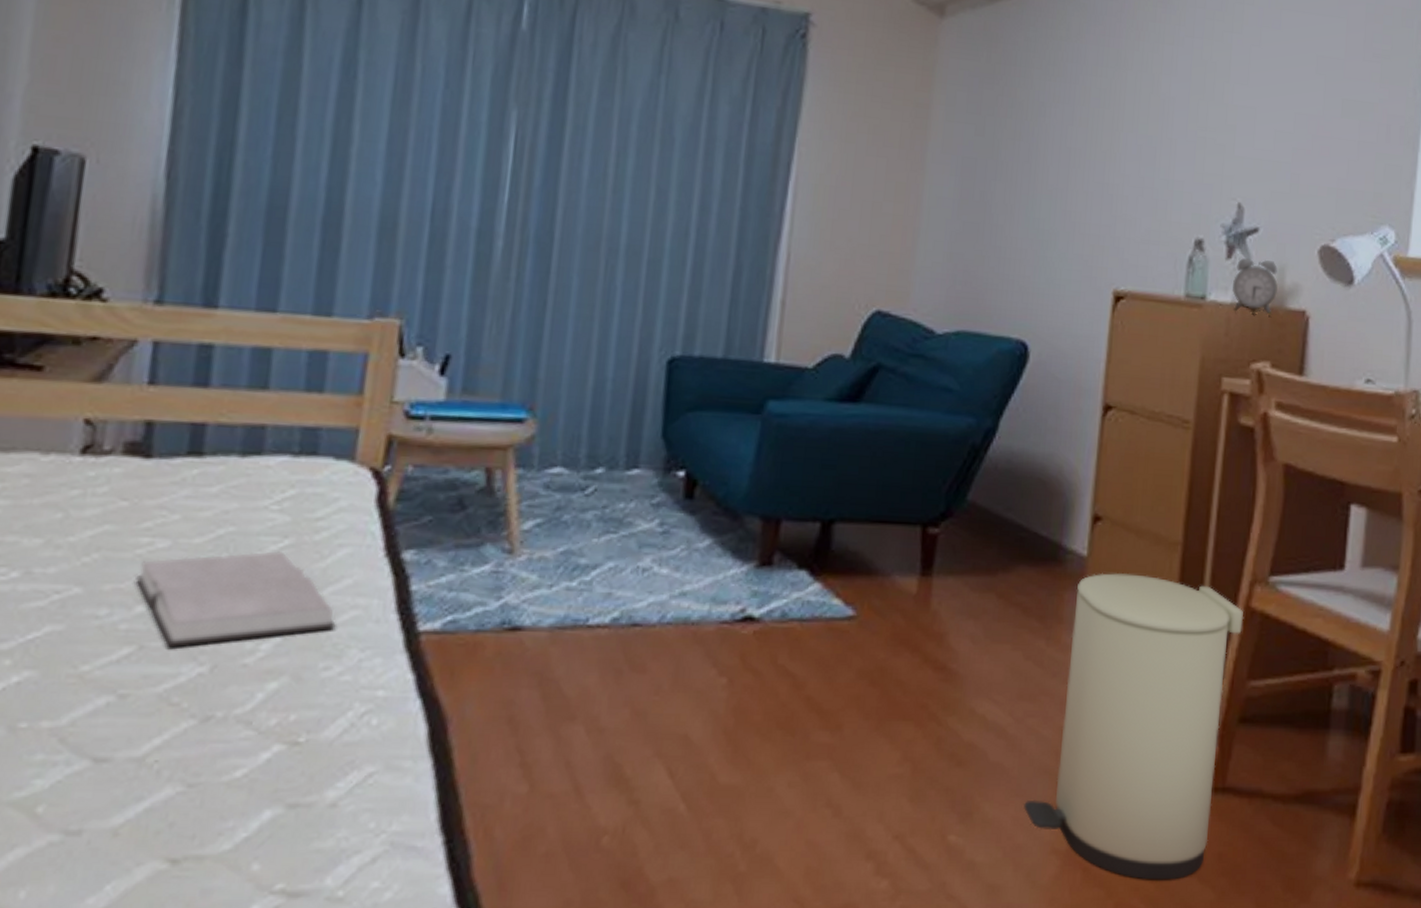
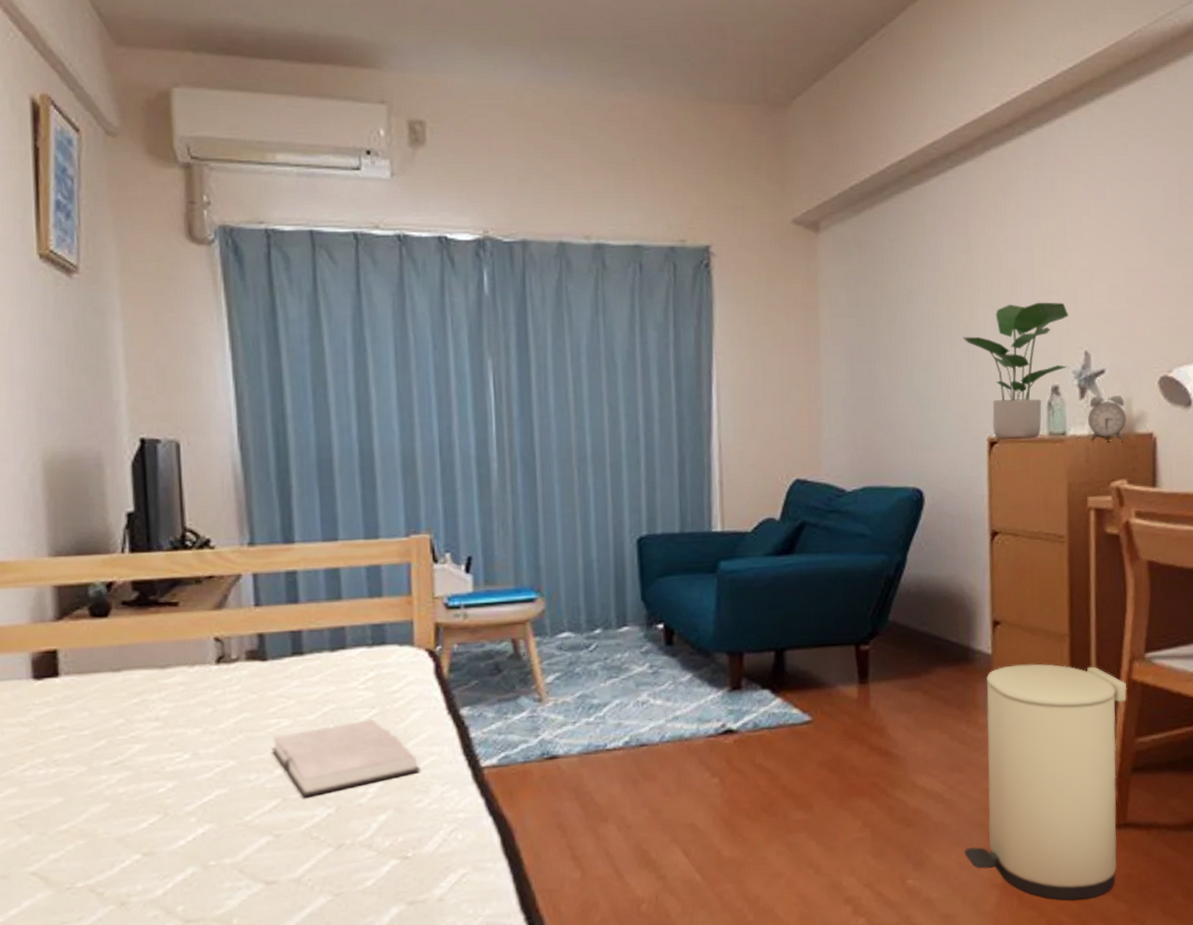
potted plant: none [1098,135,1225,299] -> present [963,302,1069,440]

